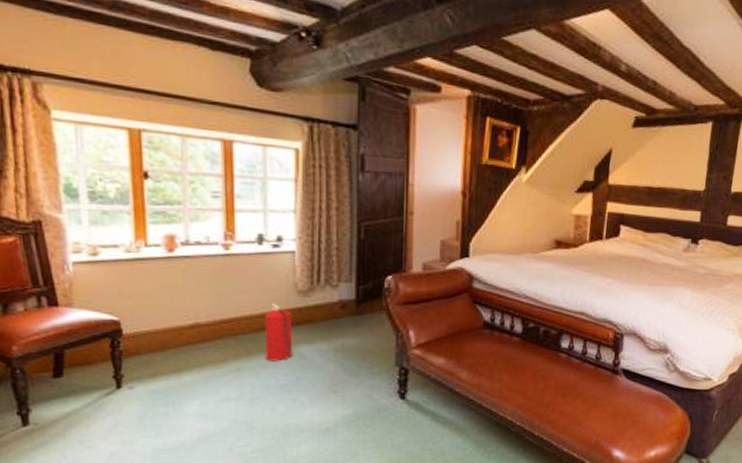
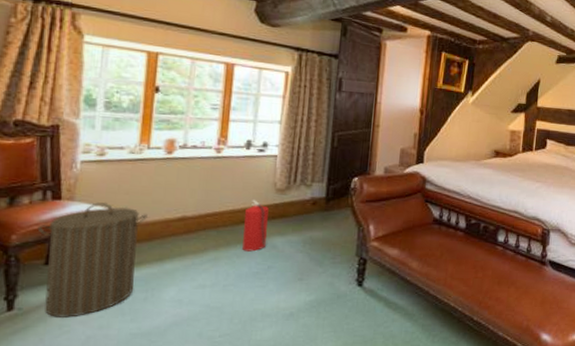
laundry hamper: none [38,308,156,434] -> present [37,202,148,319]

